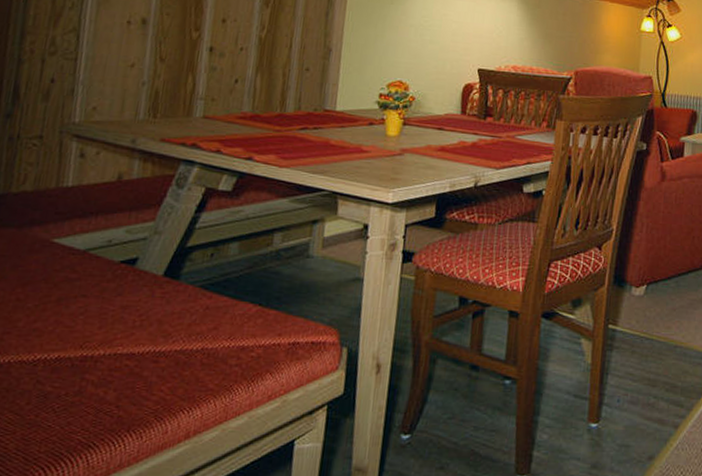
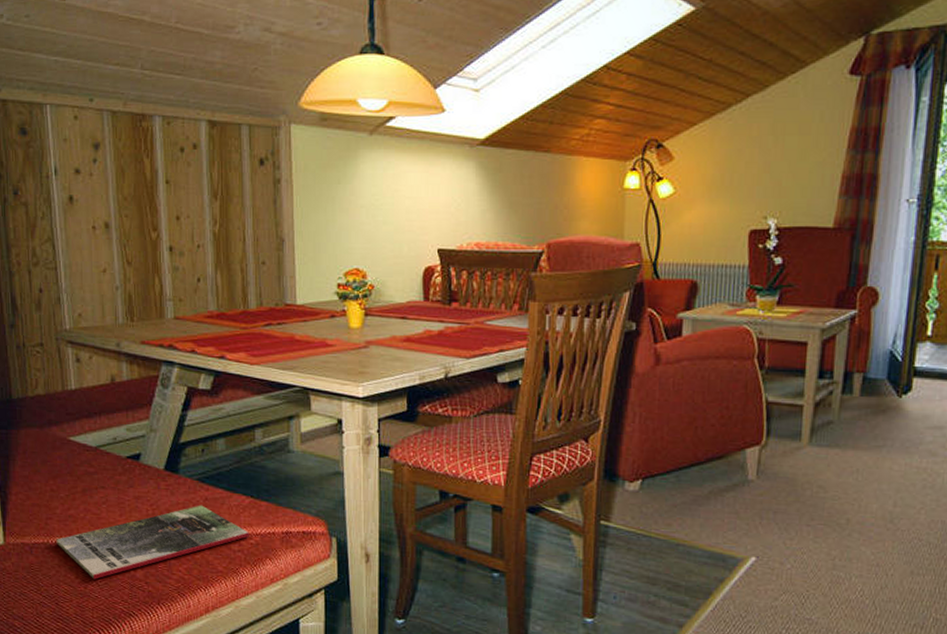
magazine: none [9,314,252,405] -> present [56,505,249,579]

